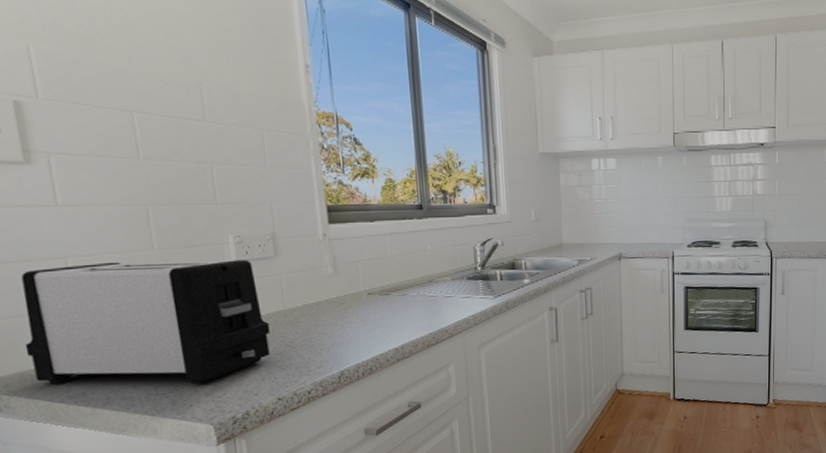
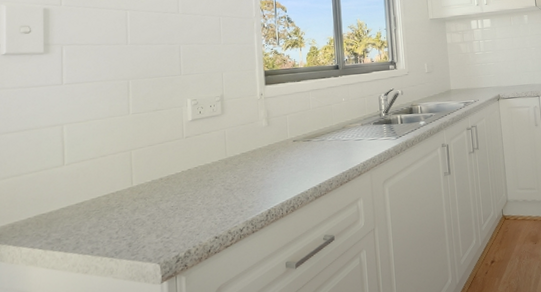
toaster: present [21,260,270,385] -> none [20,118,213,233]

